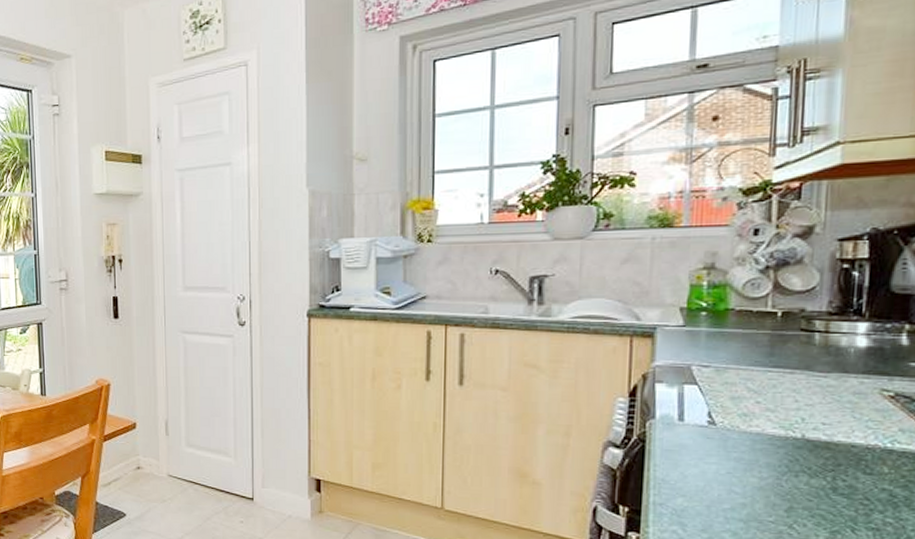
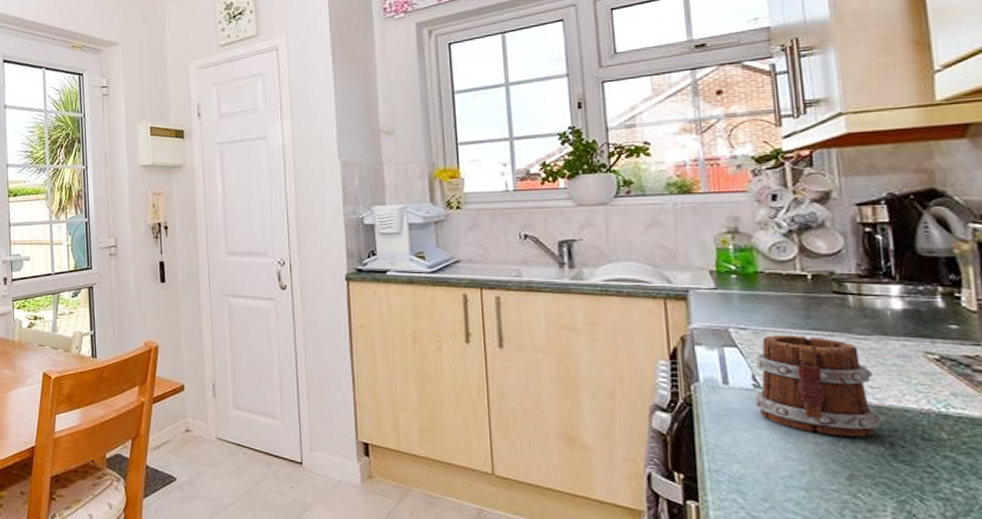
mug: none [707,373,830,472] -> present [754,335,884,438]

